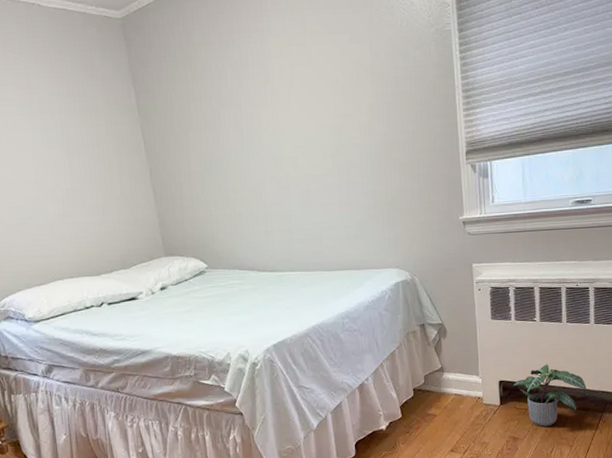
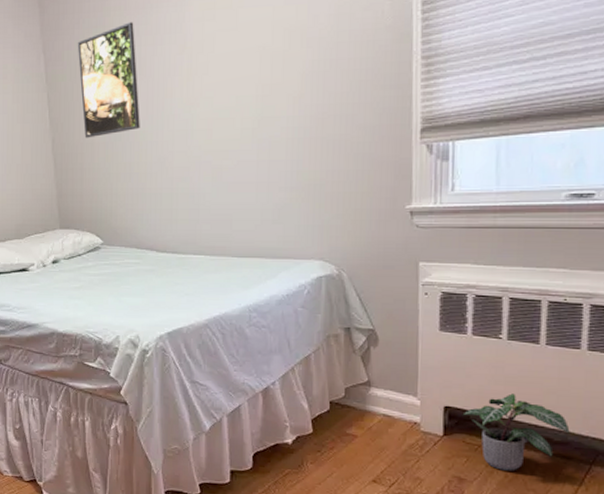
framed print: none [166,56,233,168] -> present [77,22,140,138]

